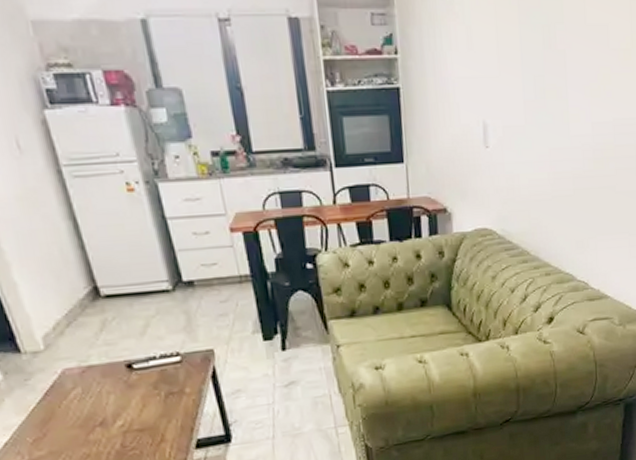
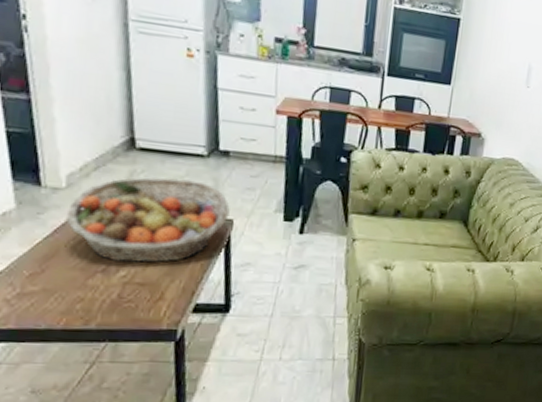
fruit basket: none [51,317,209,413] -> present [65,177,230,264]

